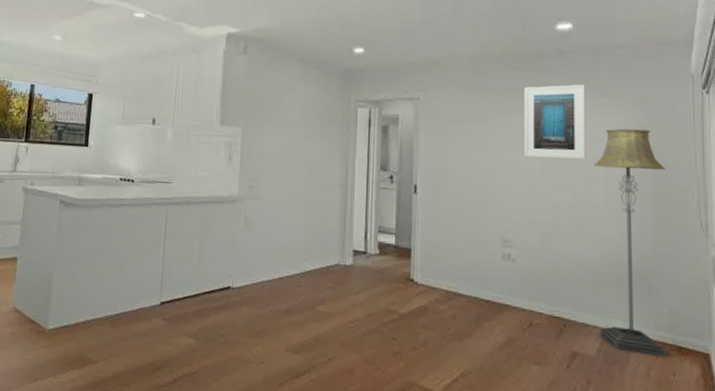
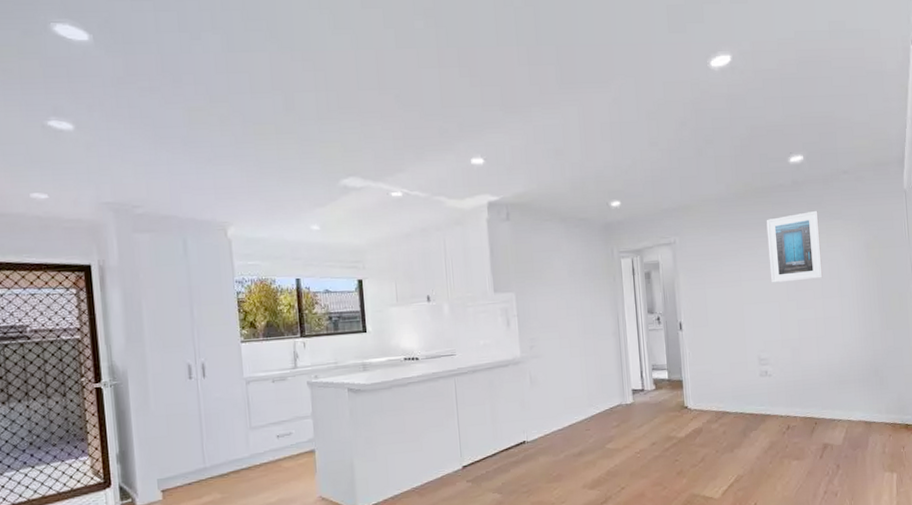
floor lamp: present [594,128,666,358] -> none [830,244,897,436]

